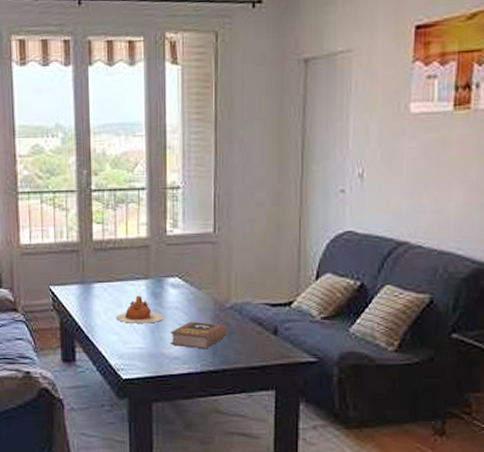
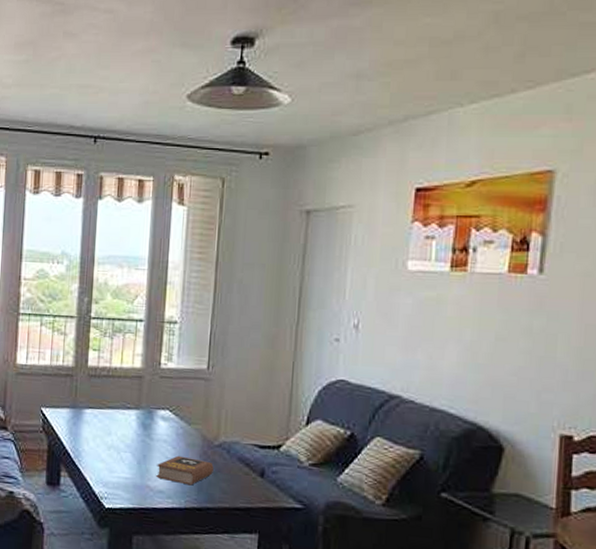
teapot: present [115,295,164,323] -> none [103,425,152,454]

